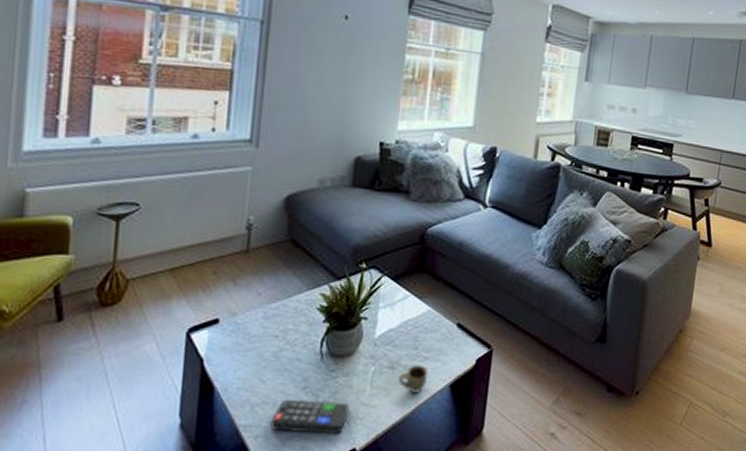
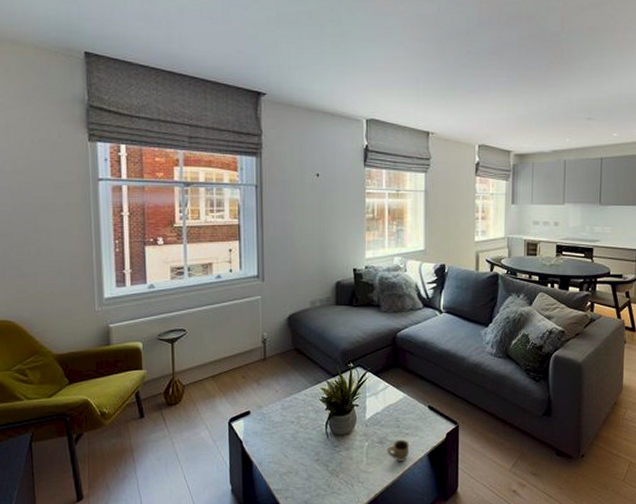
remote control: present [270,400,350,434] -> none [295,469,352,495]

